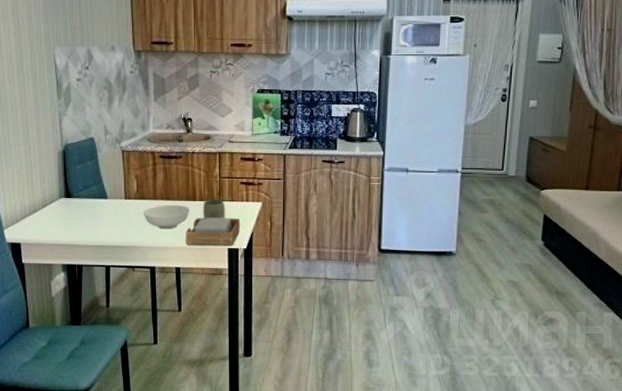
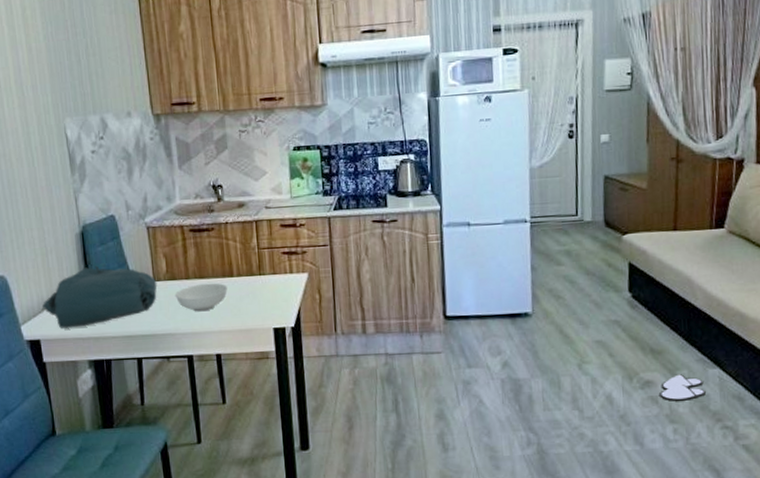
bag: none [24,181,128,235] -> present [42,265,158,329]
napkin holder: present [185,217,241,246] -> none [224,293,286,328]
mug: present [202,199,226,218] -> none [241,273,269,296]
slippers: none [560,315,600,338] -> present [659,374,706,401]

